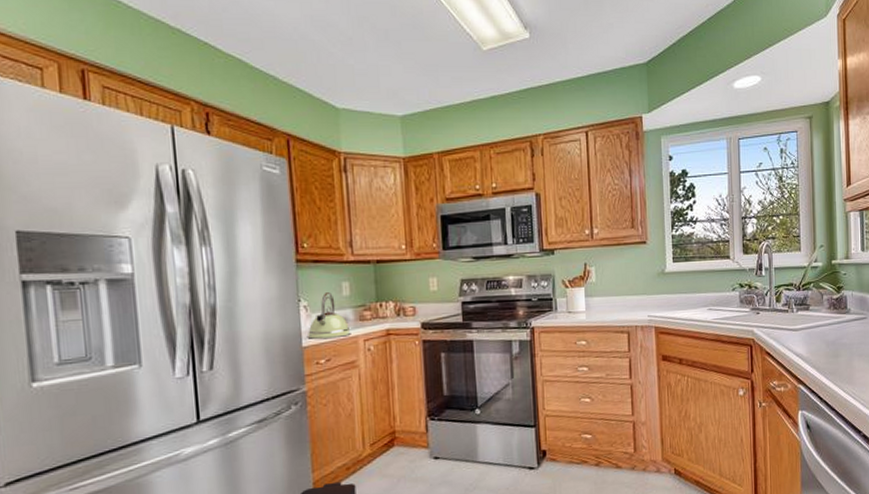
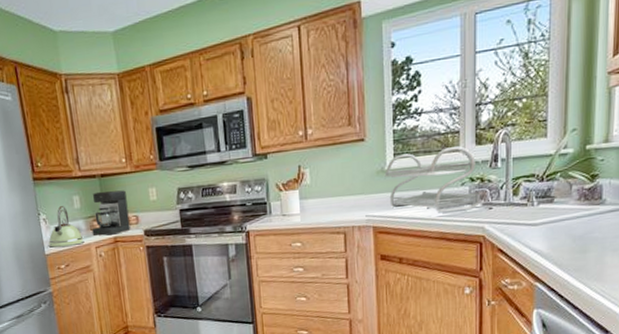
coffee maker: none [361,278,406,327] -> present [92,190,131,236]
dish rack: none [665,254,750,316] -> present [384,146,481,213]

